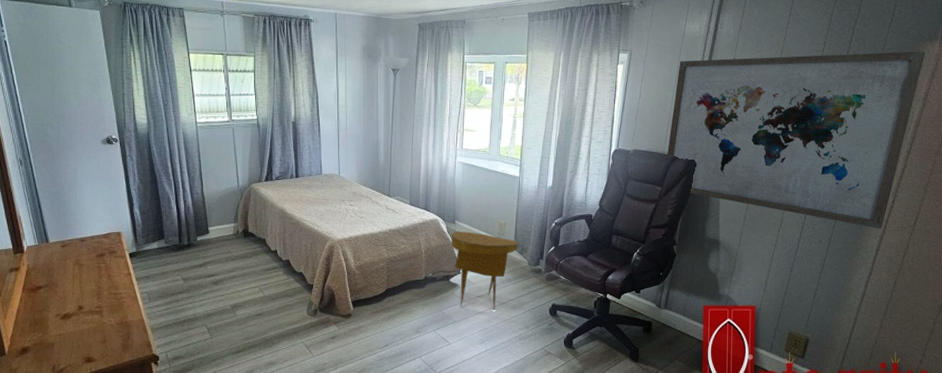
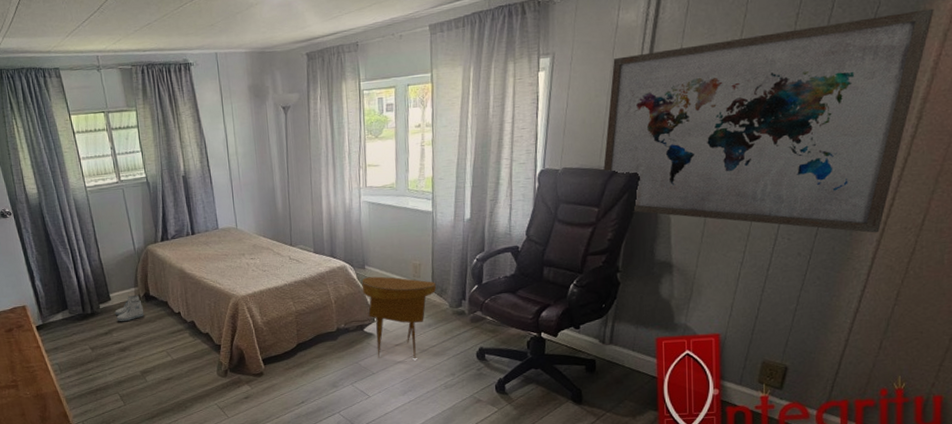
boots: none [211,231,241,256] -> present [115,295,145,322]

